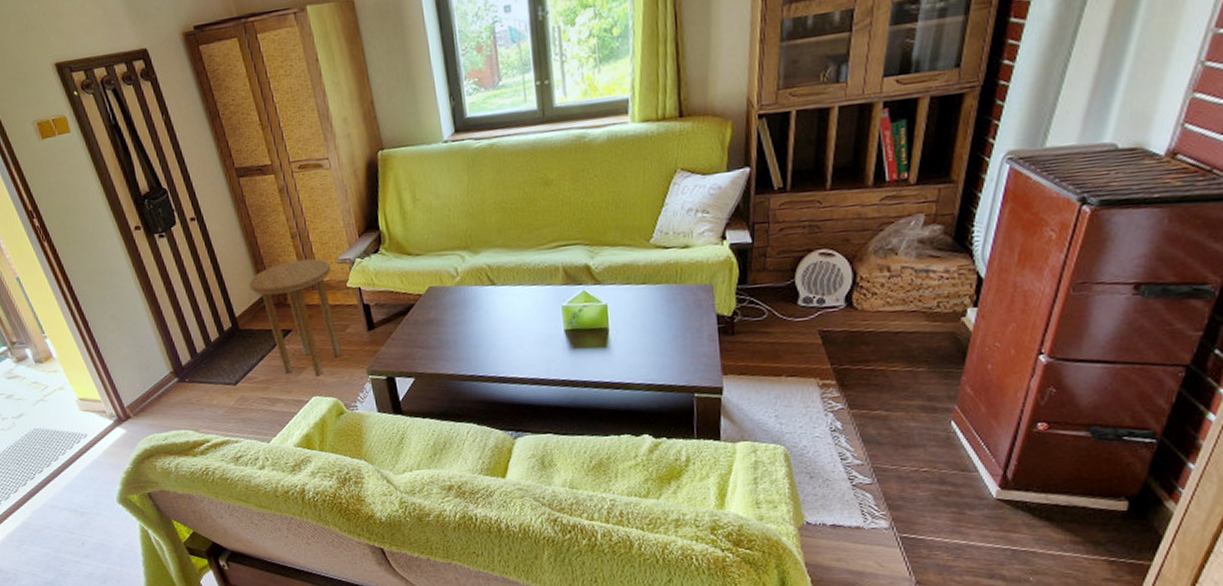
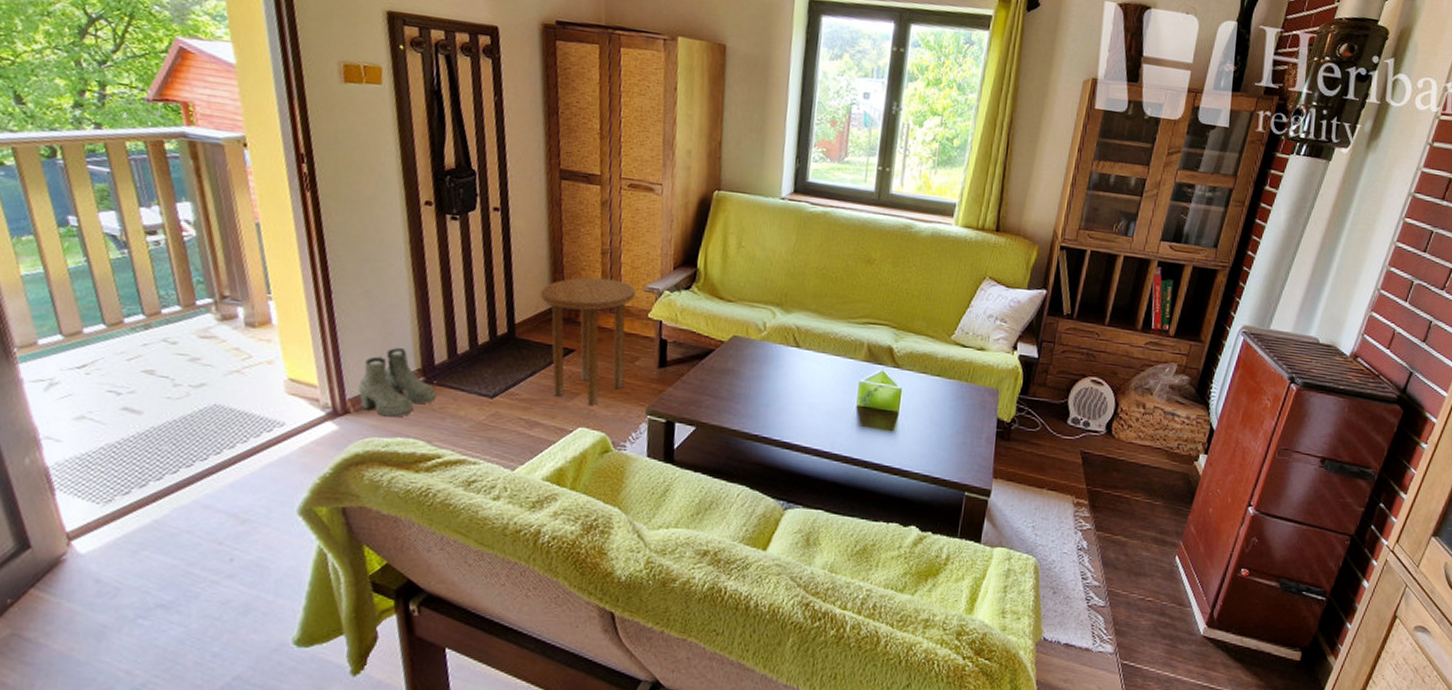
boots: none [129,357,191,416] -> present [358,348,436,417]

